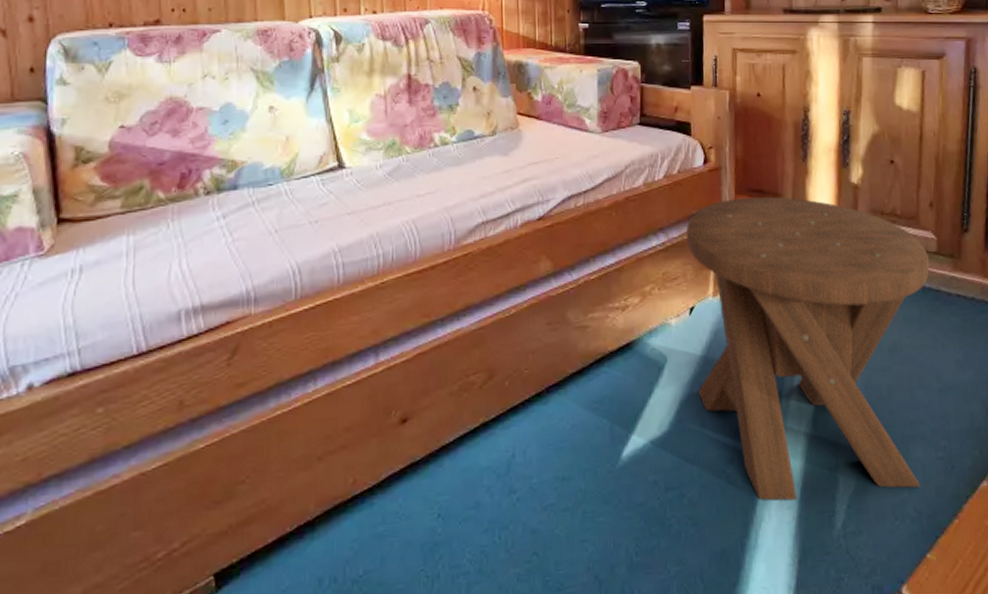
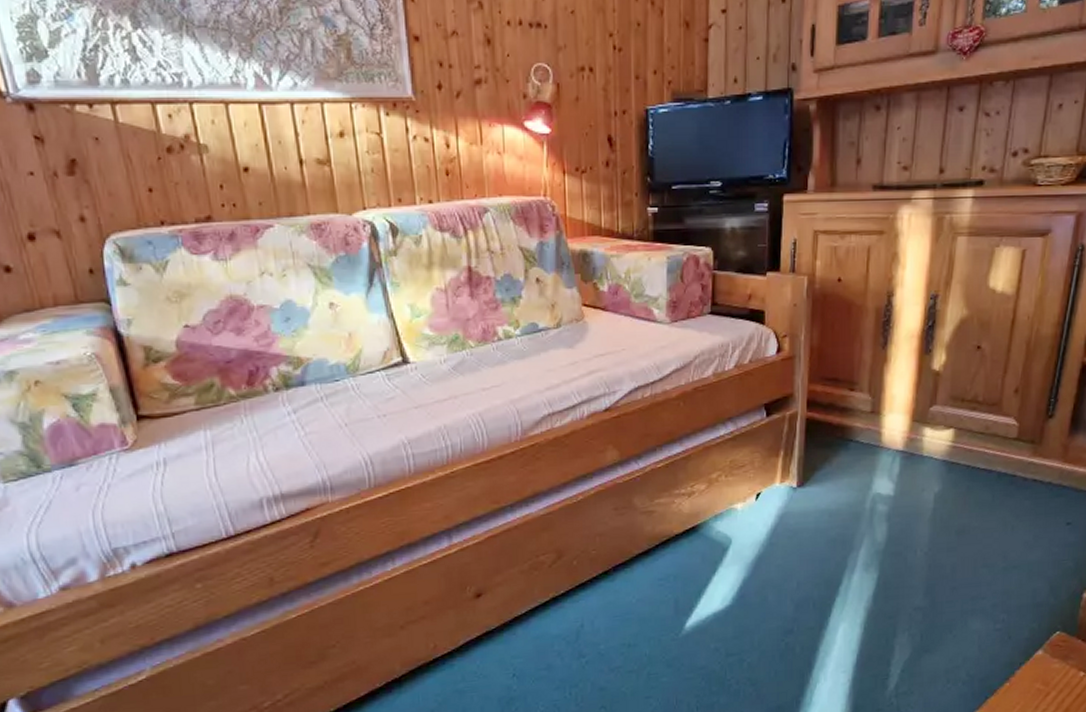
music stool: present [685,196,930,501] -> none [755,385,1008,666]

